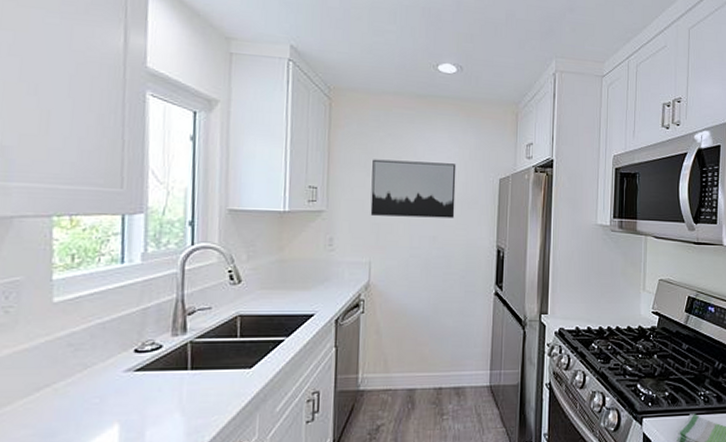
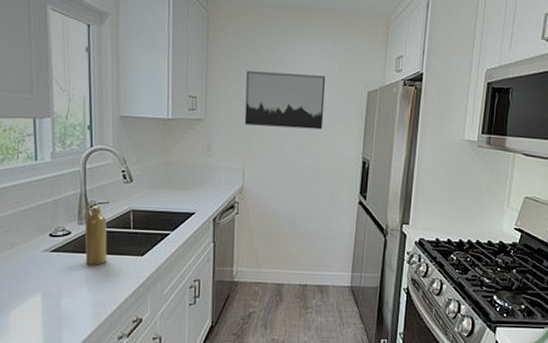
perfume bottle: none [179,312,208,384] -> present [84,205,107,265]

